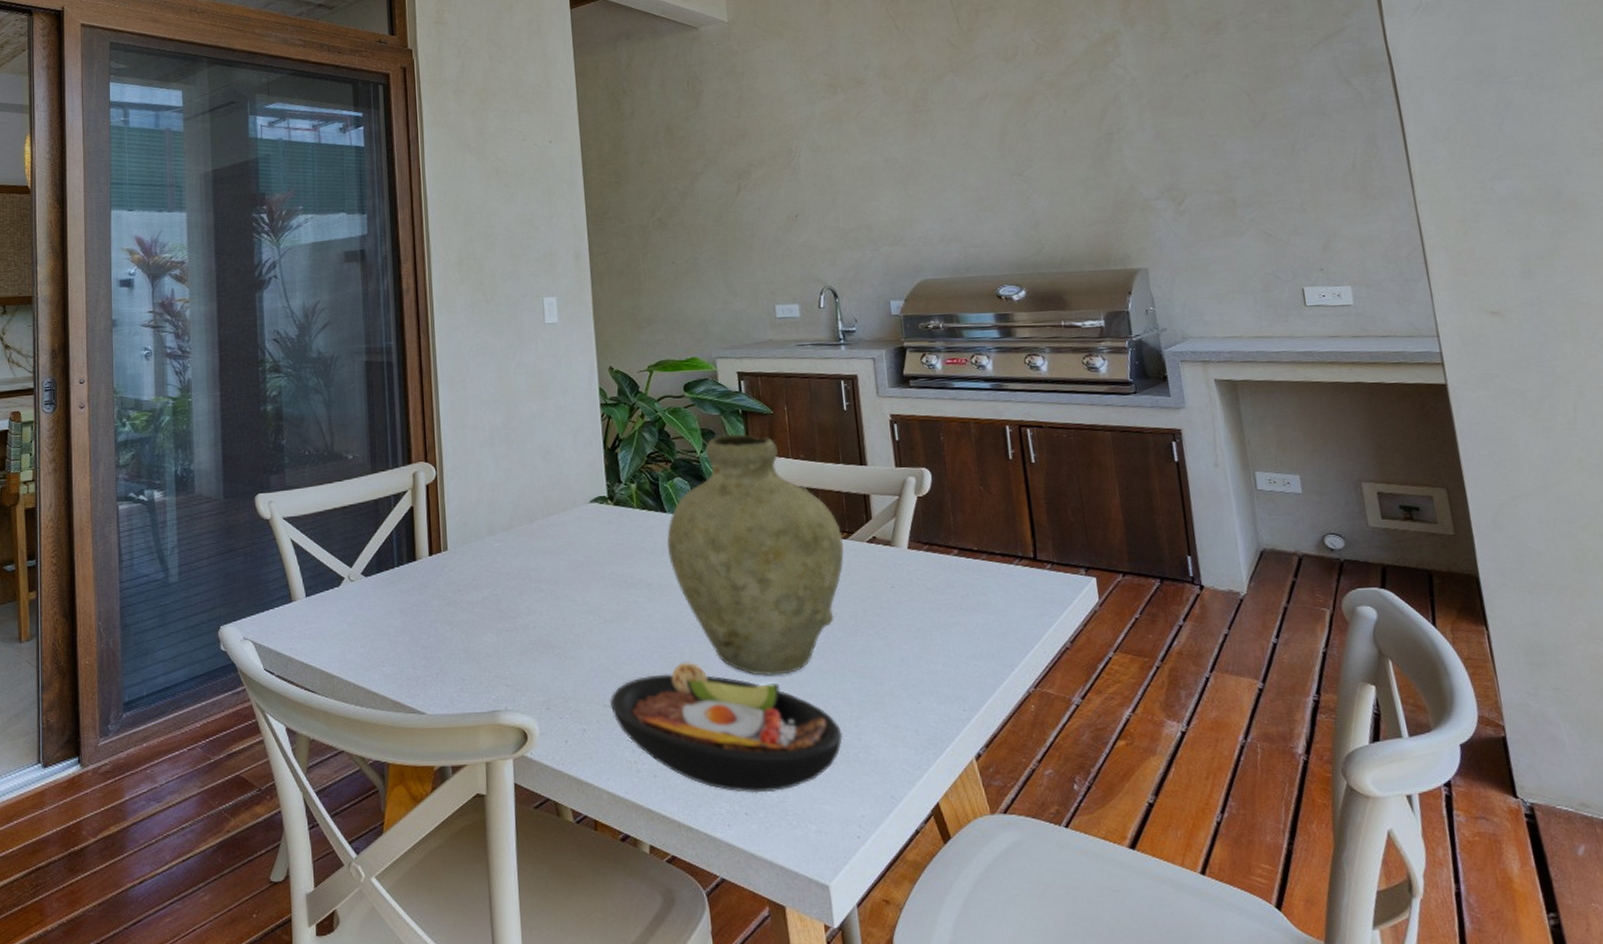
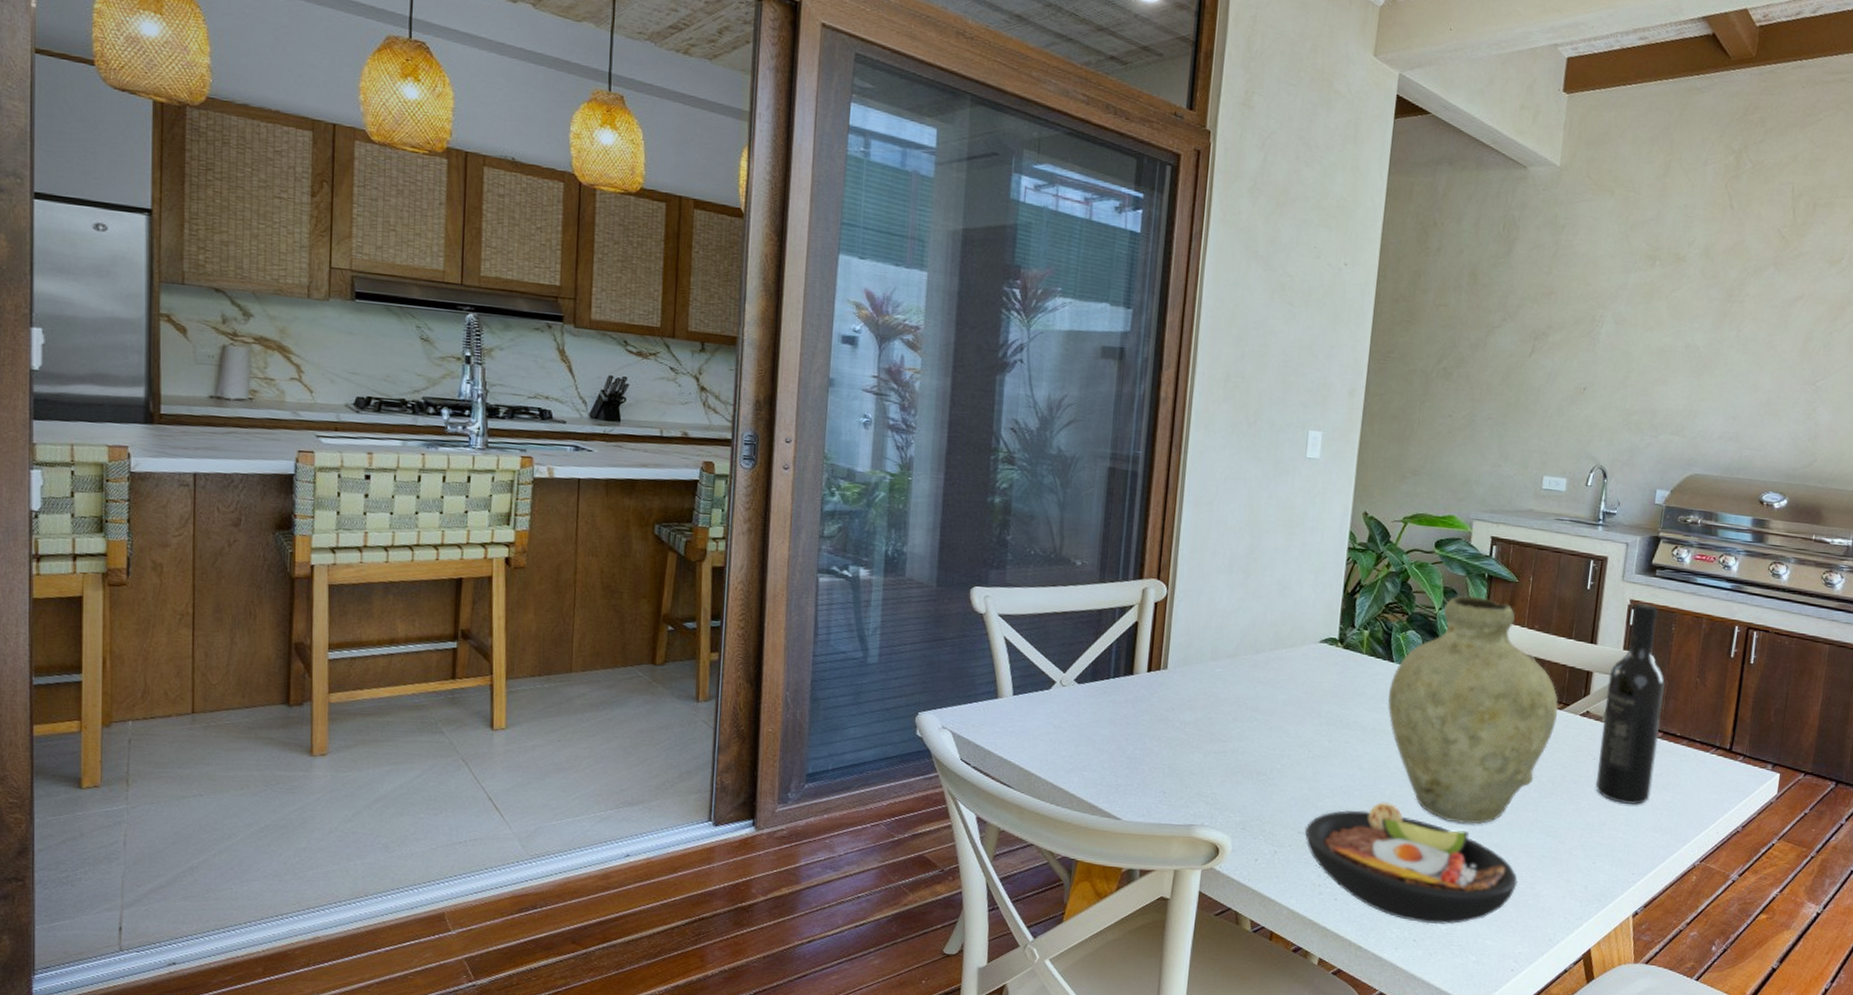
wine bottle: none [886,415,962,632] -> present [1595,603,1665,805]

